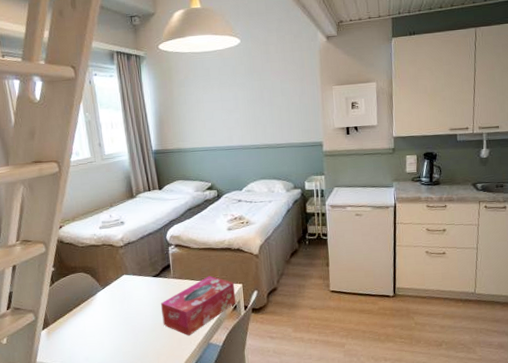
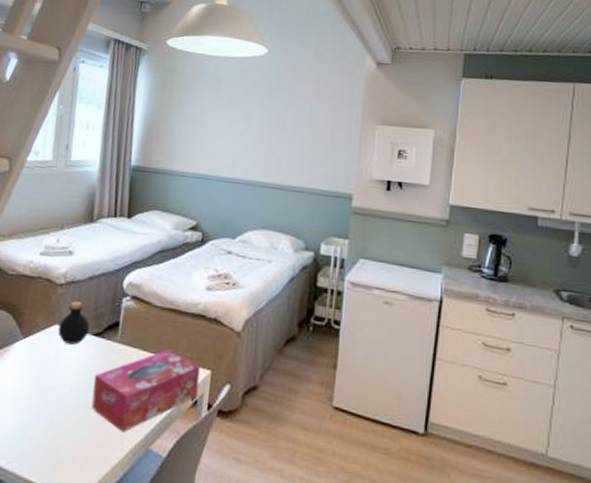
bottle: none [126,256,150,286] -> present [57,301,90,345]

